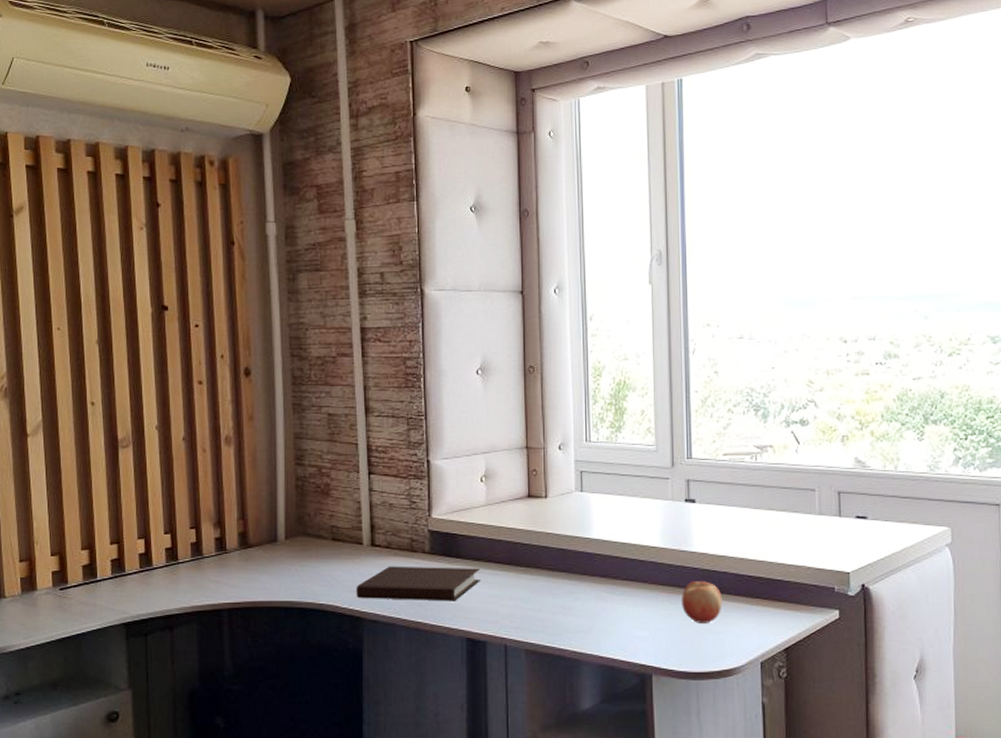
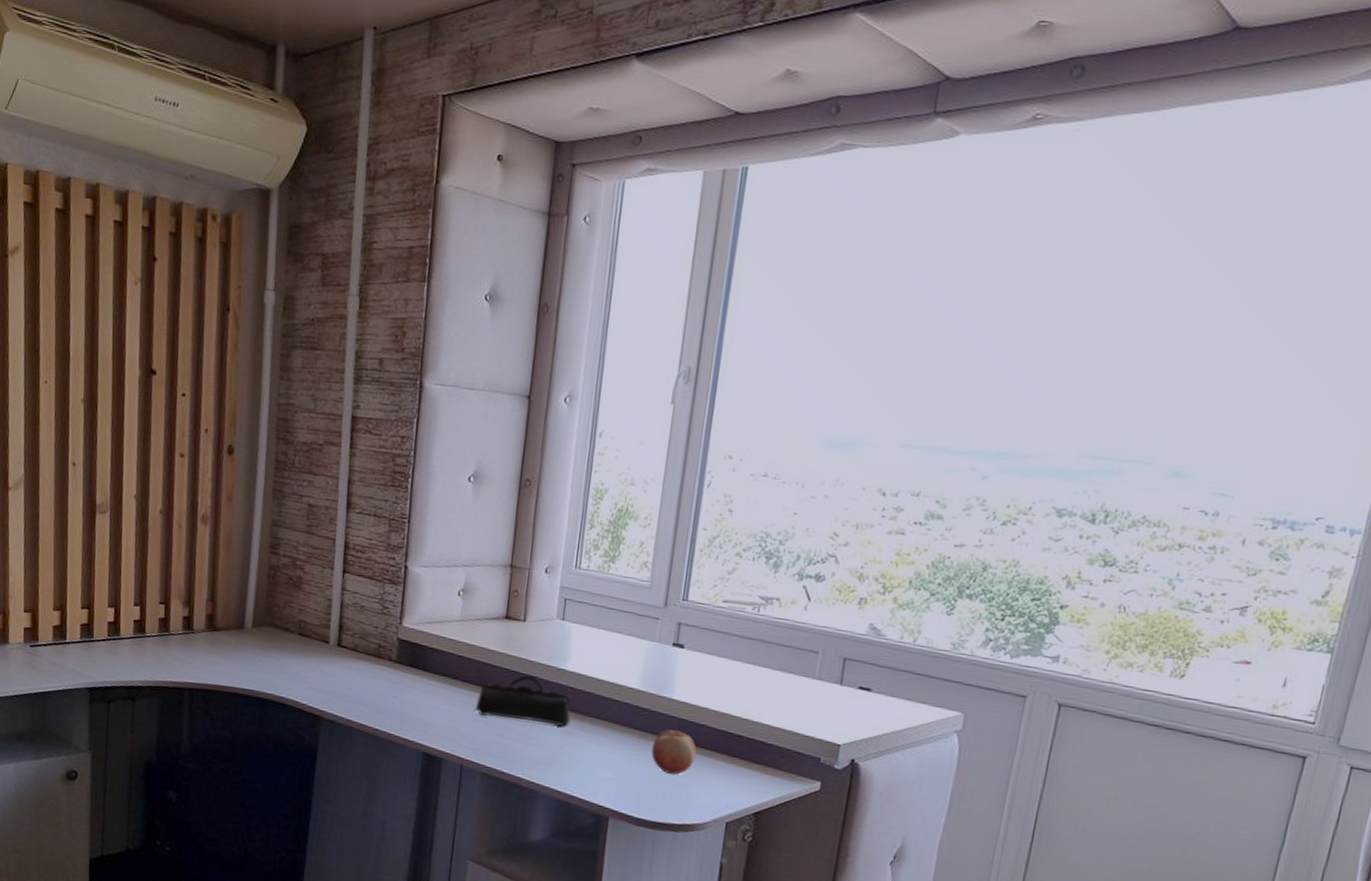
notebook: present [356,566,480,601] -> none [317,668,446,714]
pencil case: none [511,548,603,594] -> present [475,675,571,728]

